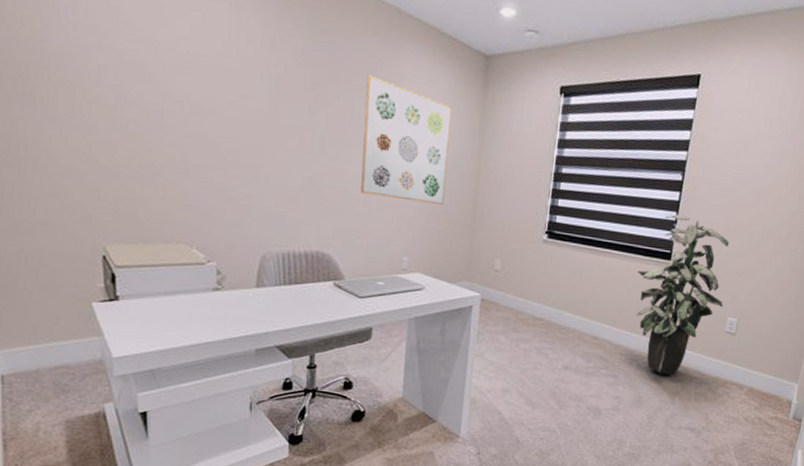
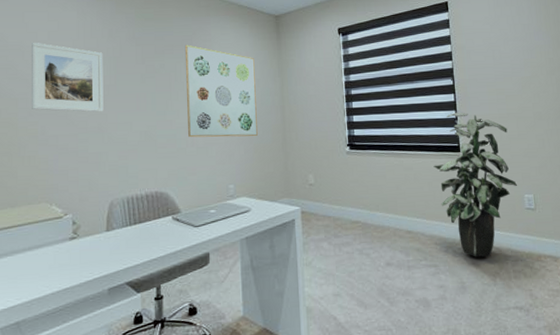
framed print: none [168,36,261,145] -> present [32,42,104,112]

